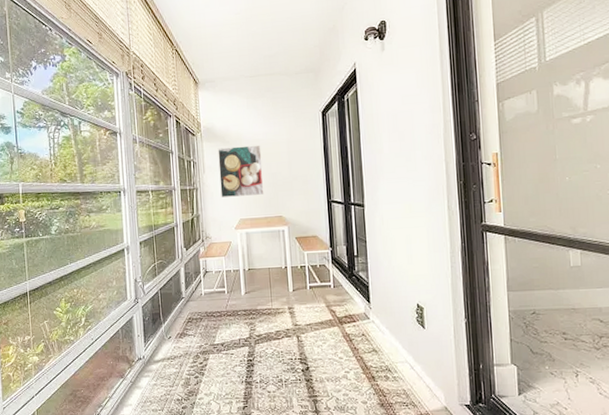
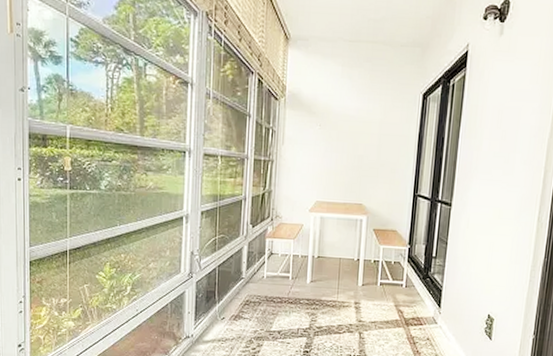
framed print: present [217,145,264,197] -> none [298,118,350,179]

